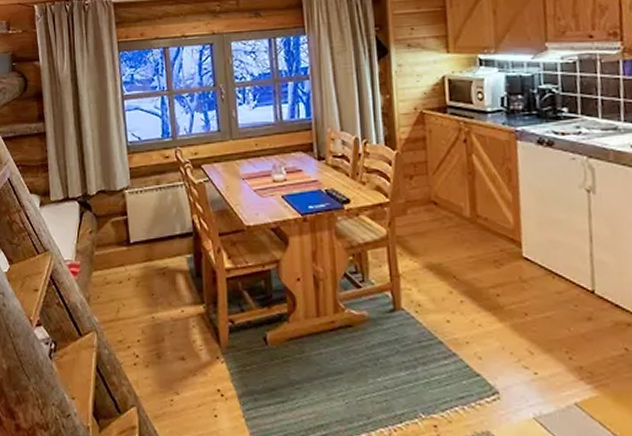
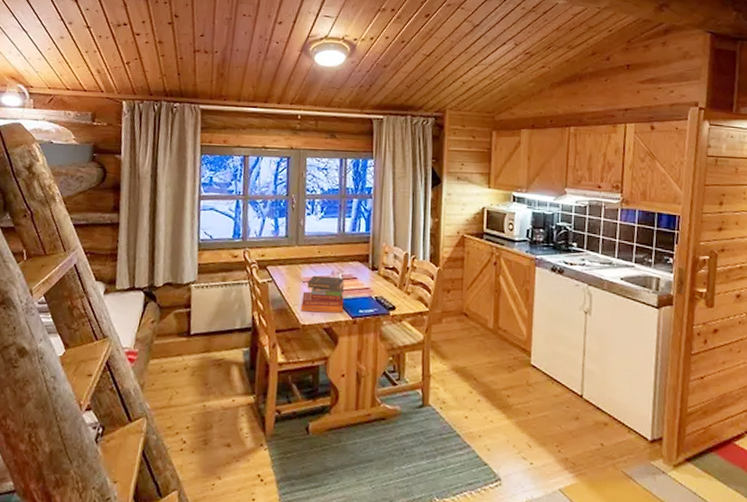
books: none [243,170,291,211] -> present [301,275,344,313]

